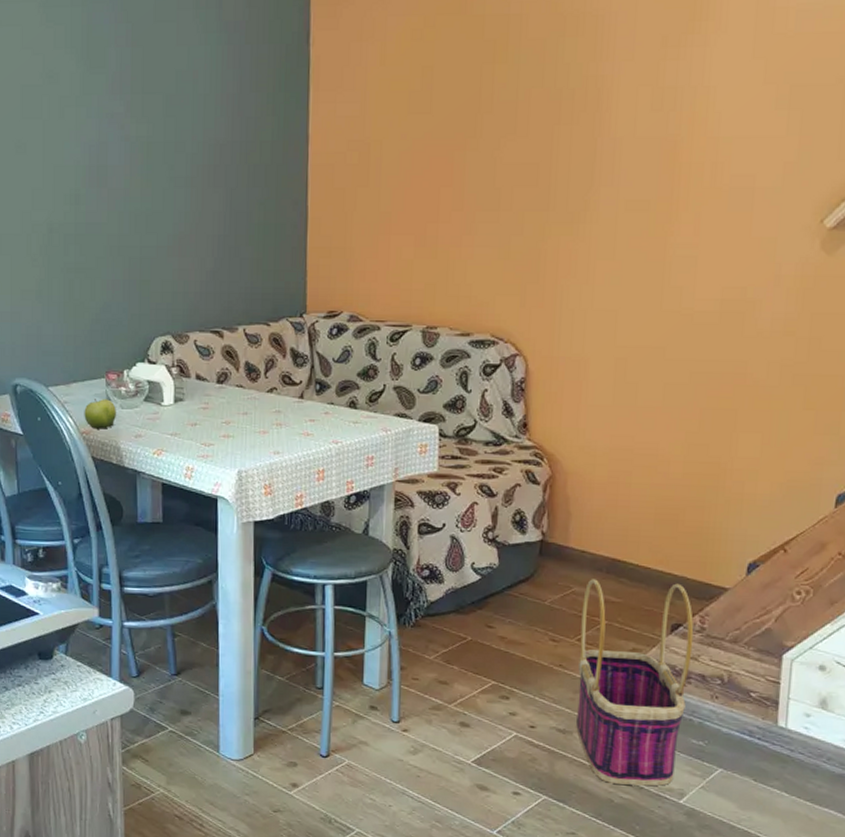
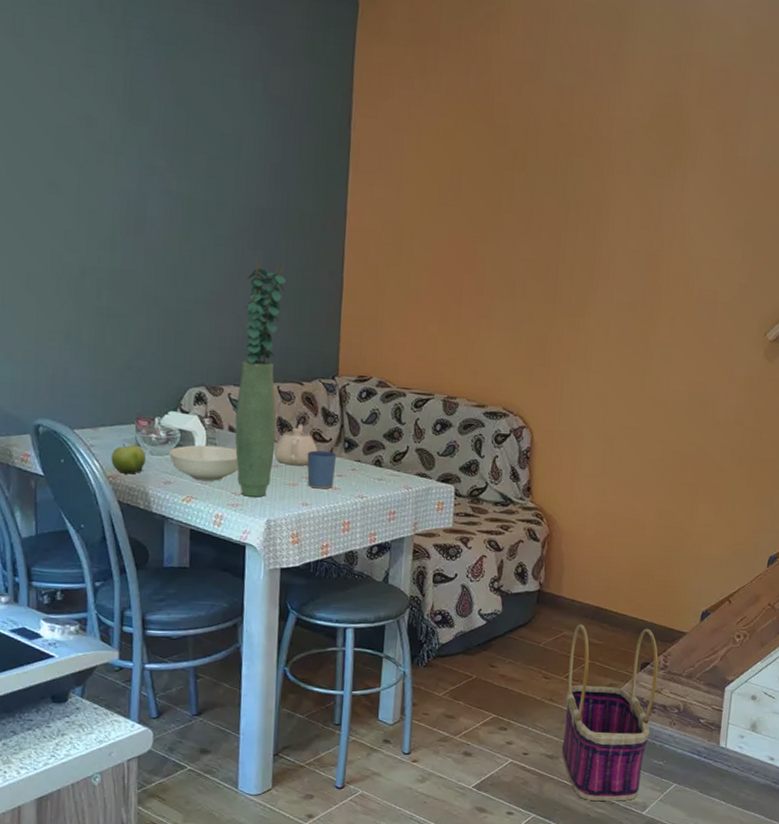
bowl: none [138,395,207,433] -> present [168,445,238,481]
vase: none [202,197,248,447] -> present [234,259,286,497]
teapot: none [242,367,288,411] -> present [273,424,318,466]
mug: none [277,394,308,436] -> present [307,450,337,489]

